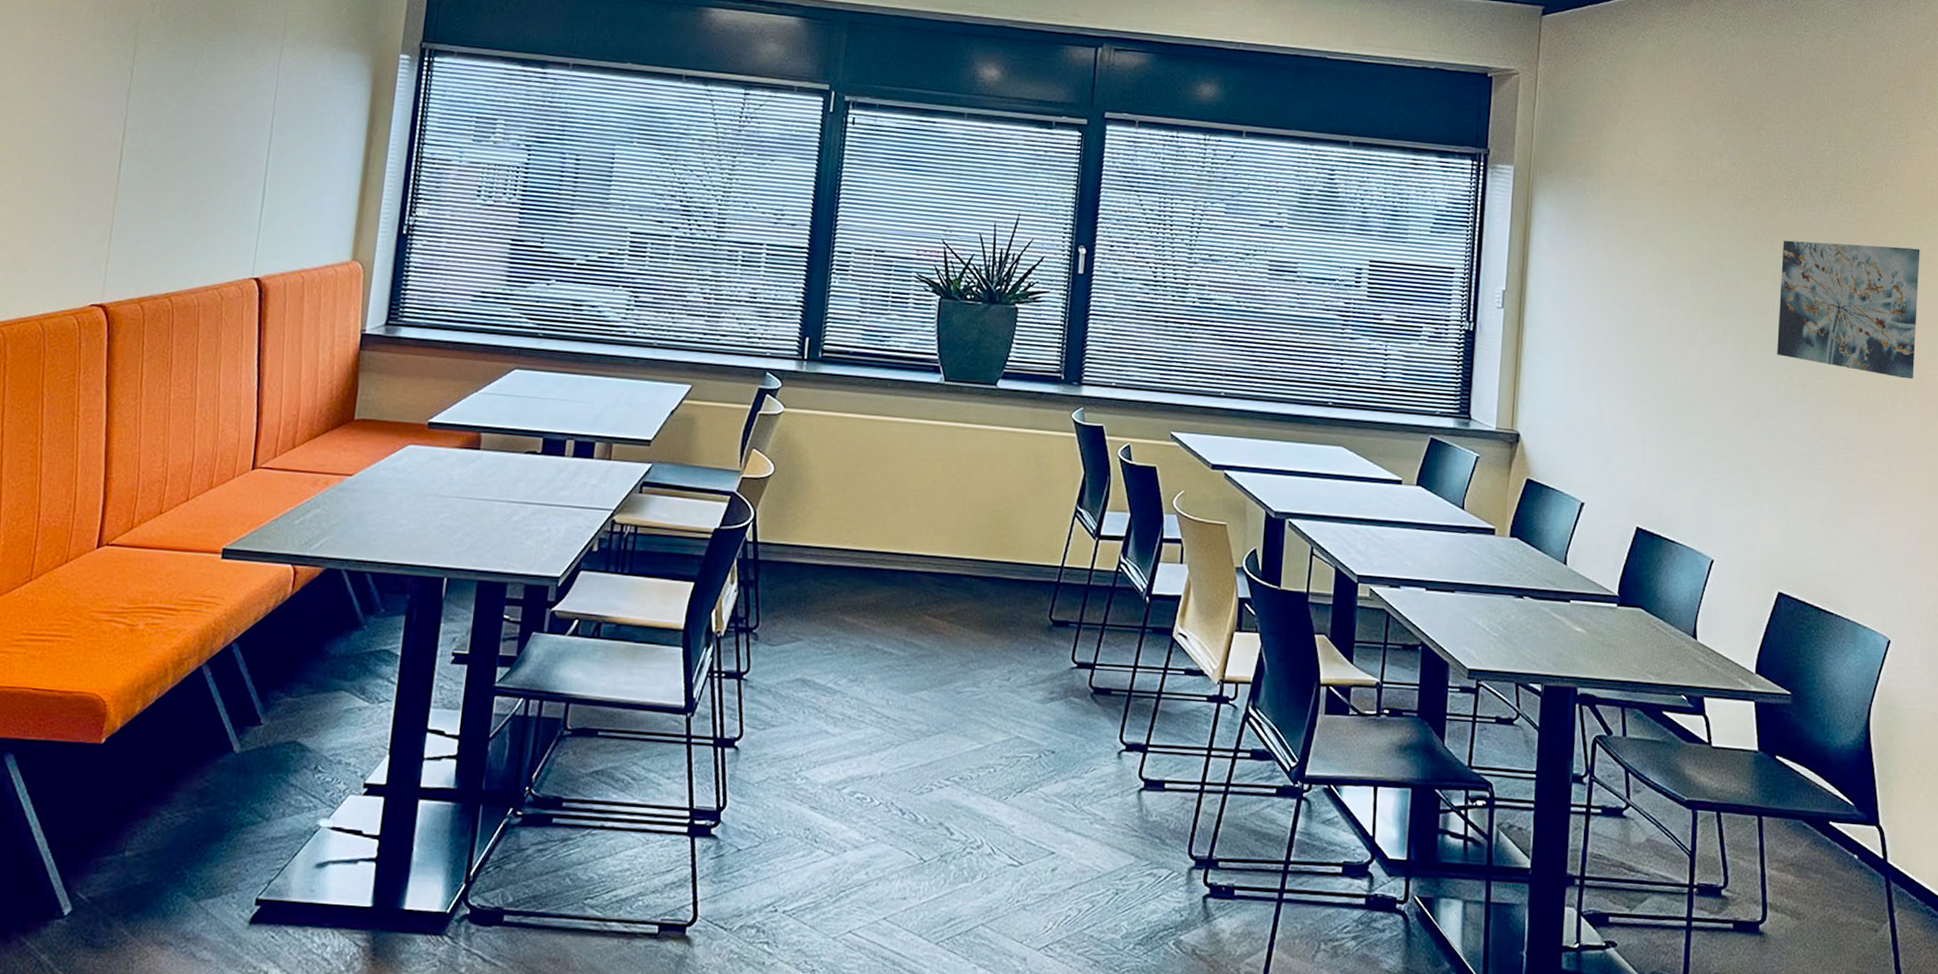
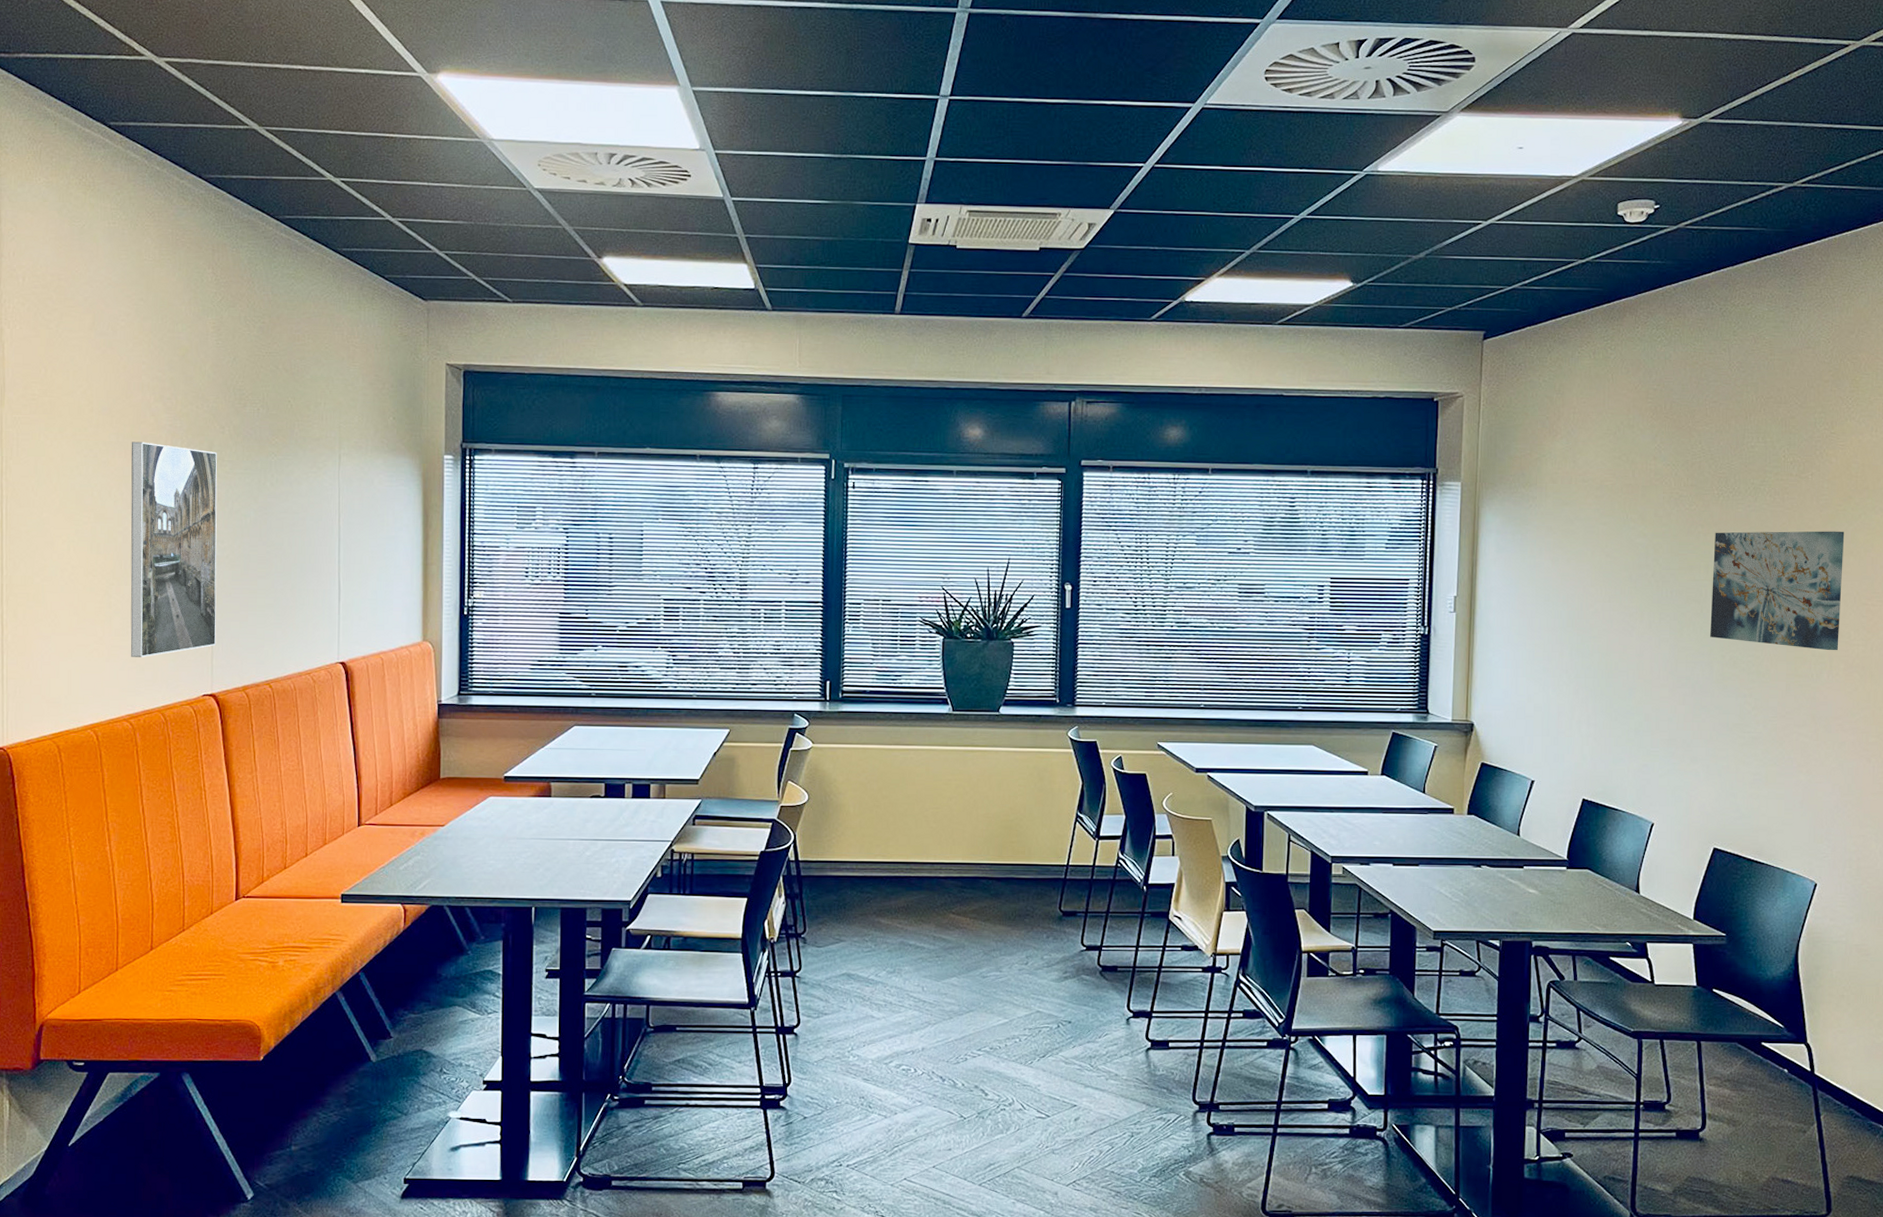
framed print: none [13,13,144,257] -> present [130,441,217,657]

